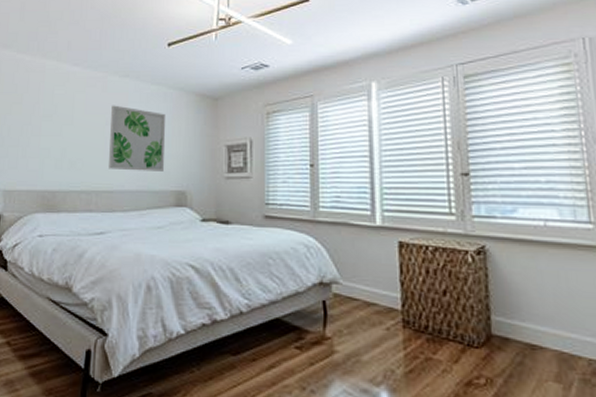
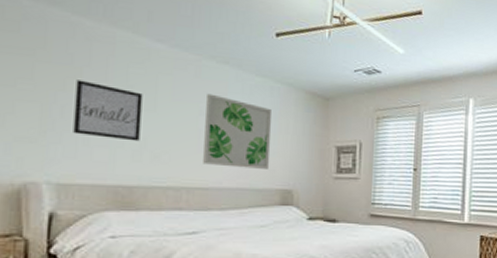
wall art: none [15,104,63,152] -> present [73,80,143,142]

